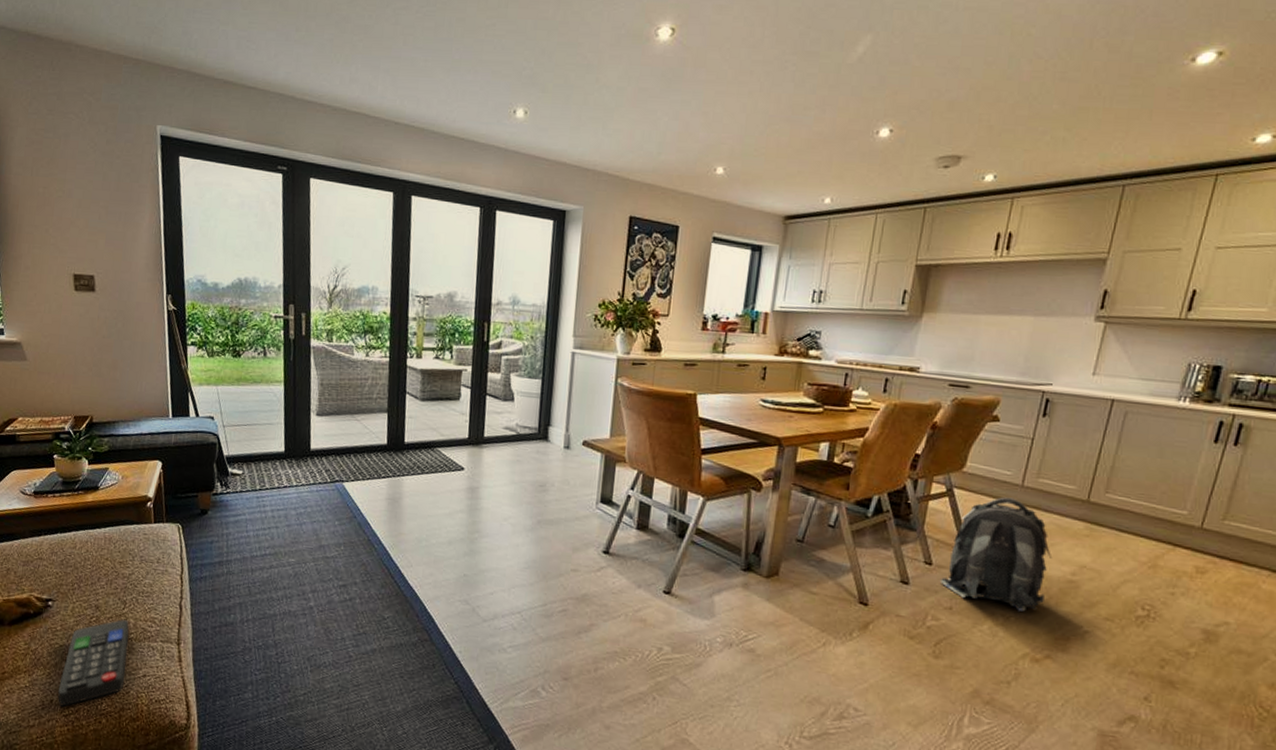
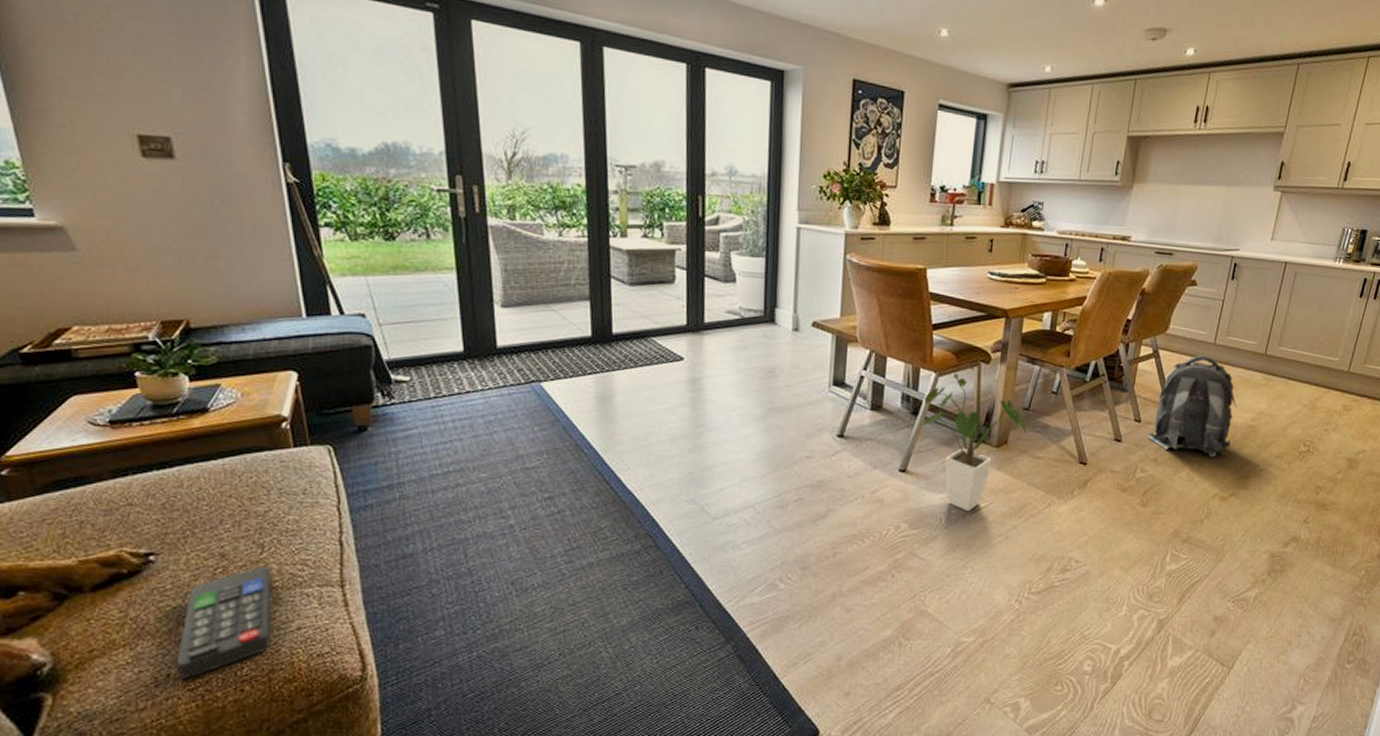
house plant: none [685,498,801,642] -> present [919,373,1028,512]

